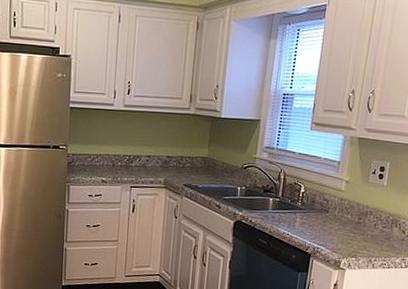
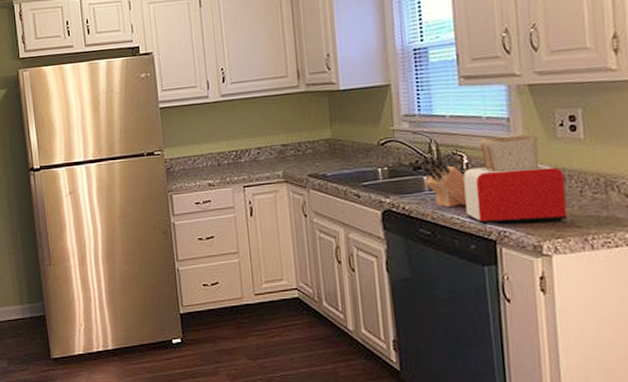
knife block: none [270,181,300,225] -> present [421,155,467,207]
toaster: none [294,174,368,245] -> present [463,134,568,226]

